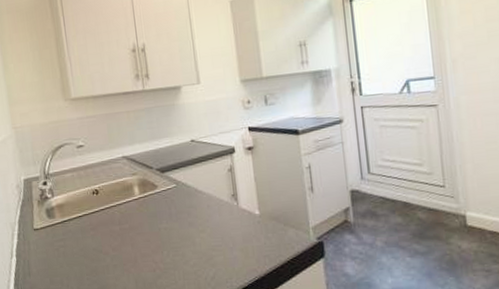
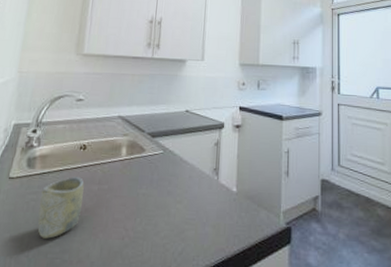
cup: none [67,220,109,279] -> present [37,177,84,239]

